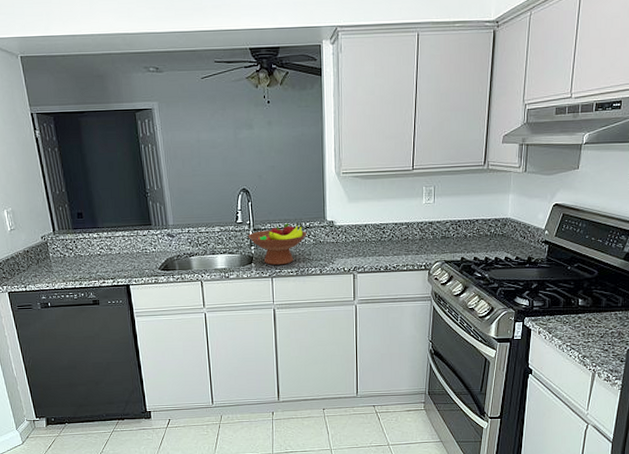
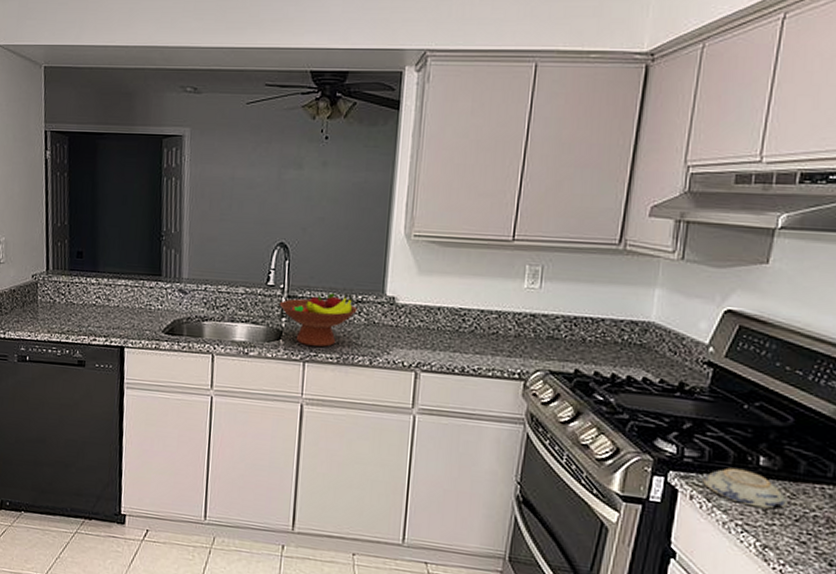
decorative bowl: none [546,309,596,333] -> present [703,467,788,509]

